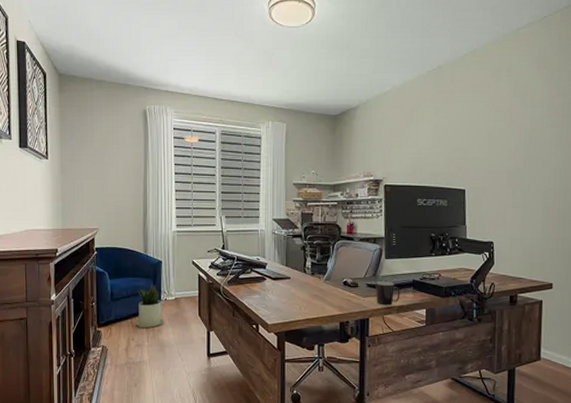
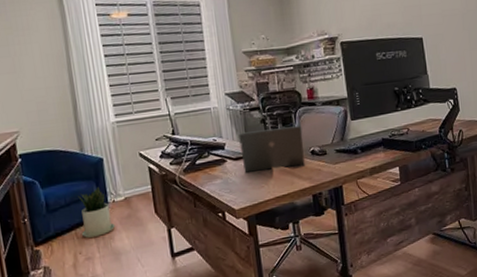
laptop: none [280,256,338,294] -> present [239,125,305,173]
mug: present [375,280,400,307] -> none [344,143,372,172]

